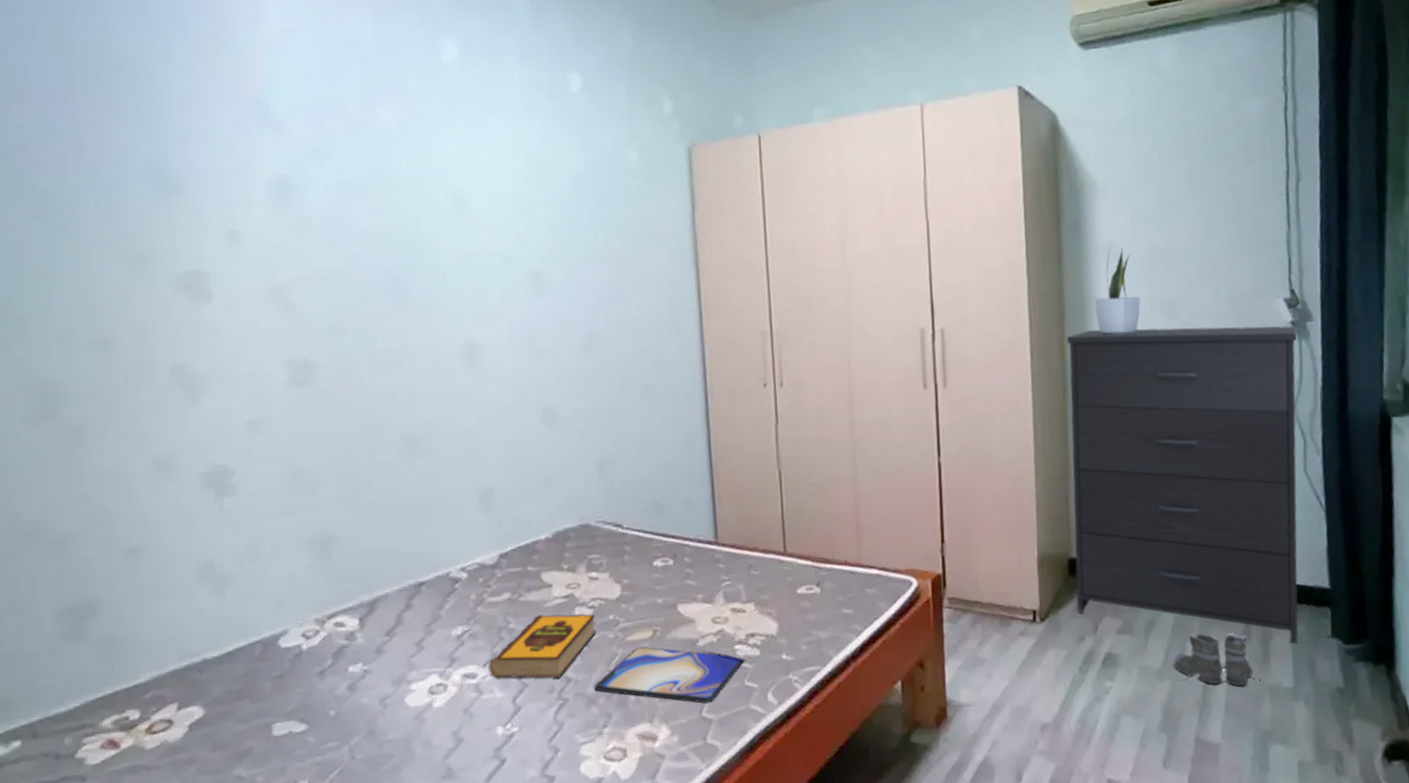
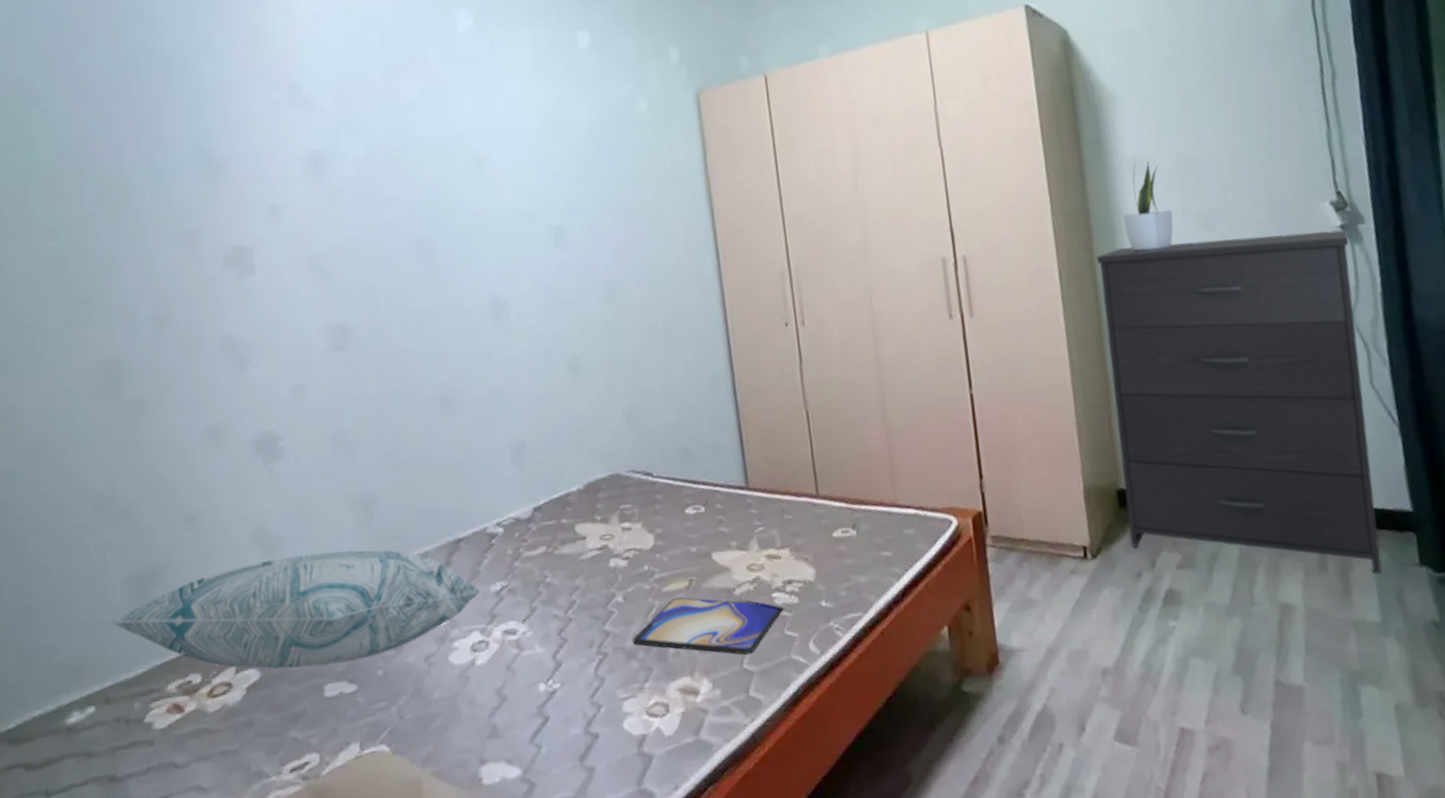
decorative pillow: none [38,590,443,708] -> present [108,549,482,670]
hardback book: present [488,614,597,679] -> none [528,565,633,635]
boots: present [1173,633,1262,686] -> none [1242,565,1344,622]

